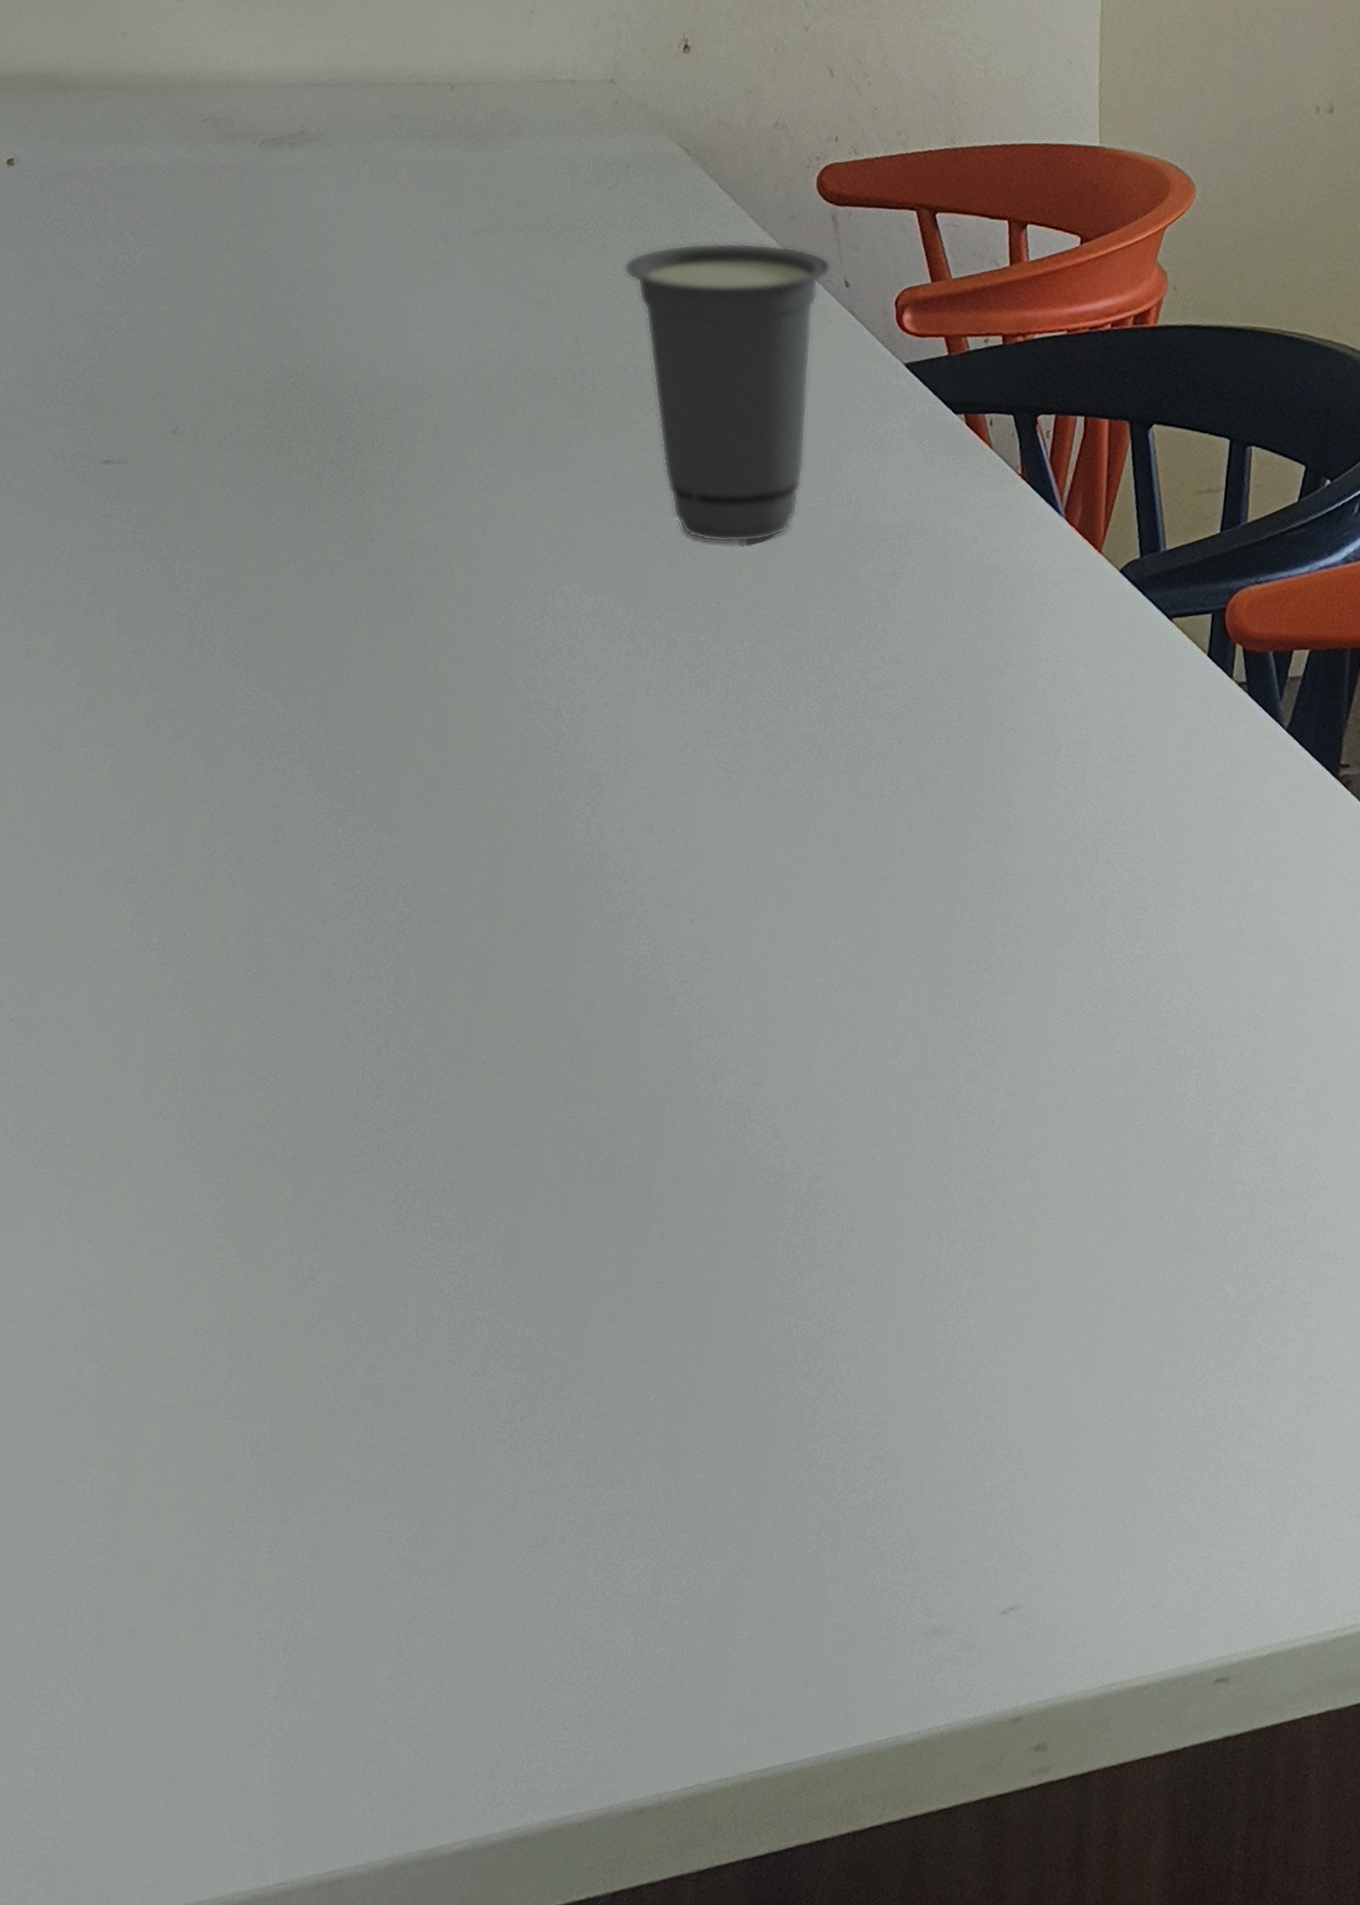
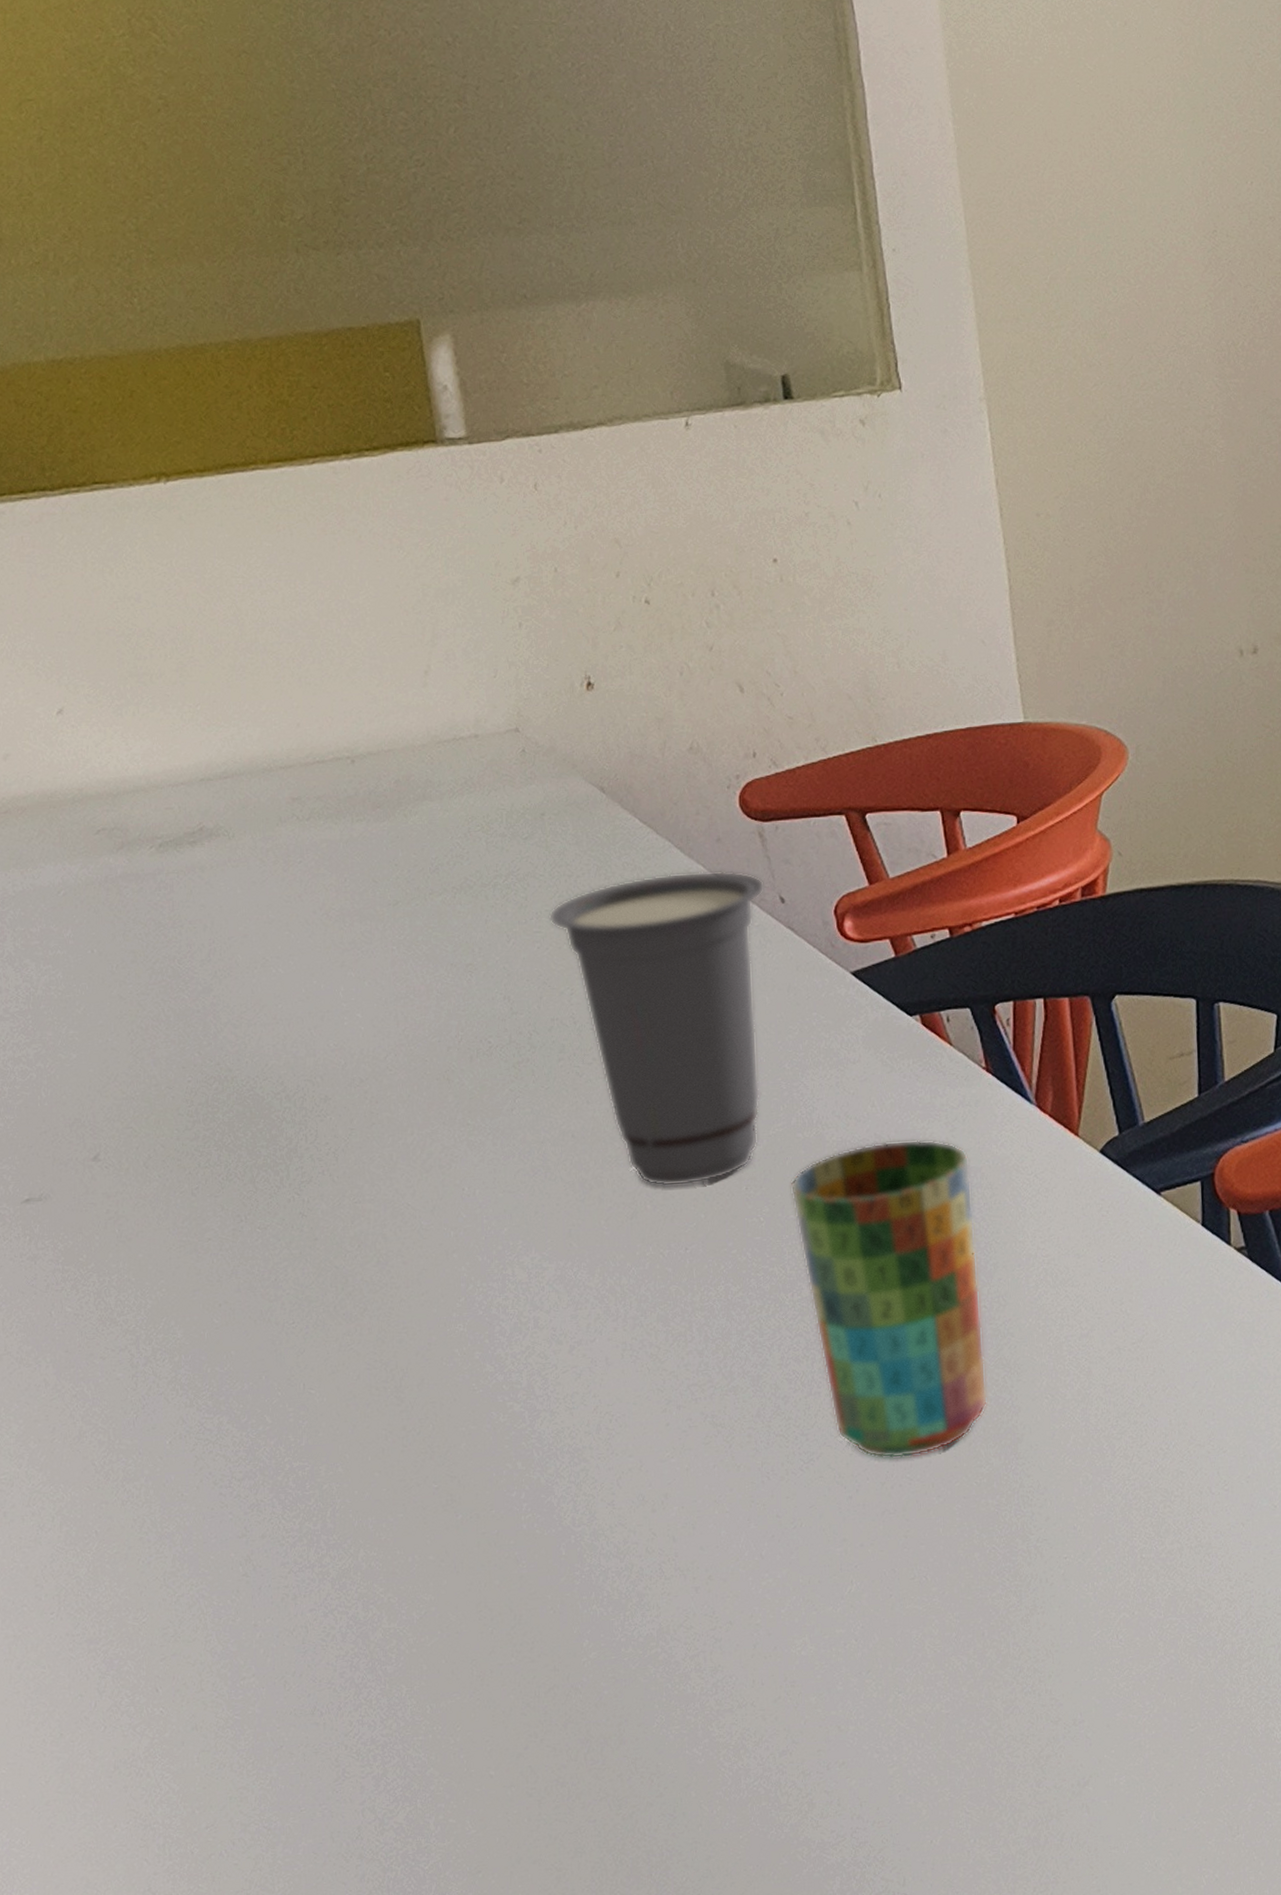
cup: none [822,530,995,830] -> present [790,1139,988,1459]

